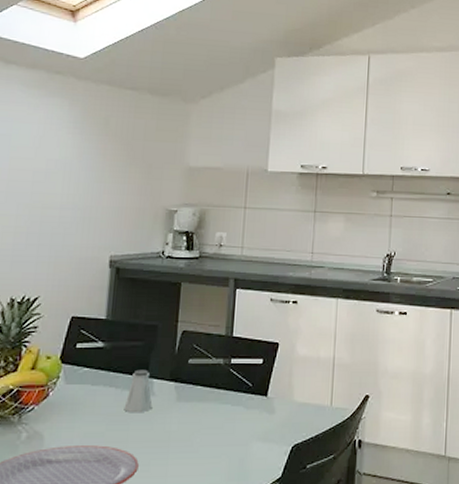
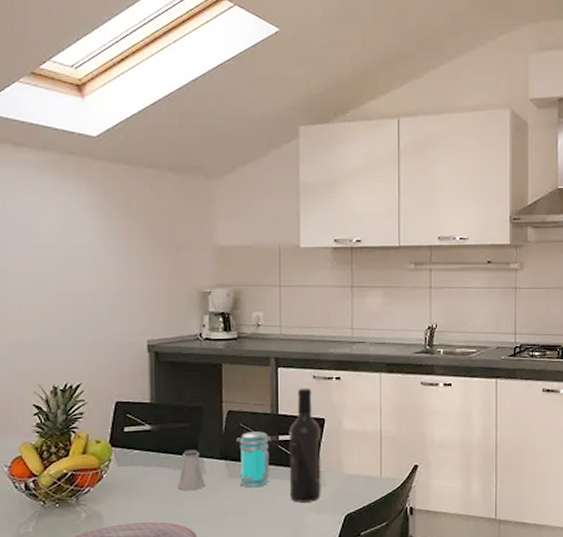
jar: none [187,353,222,412] -> present [239,431,270,488]
wine bottle: none [237,310,274,430] -> present [289,387,321,503]

